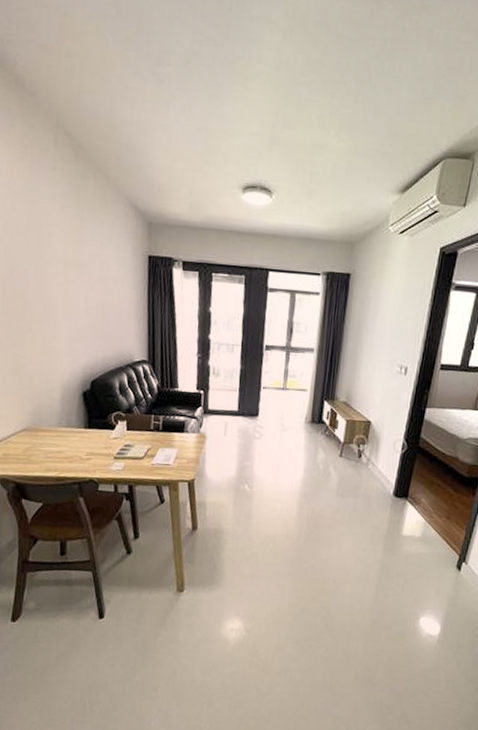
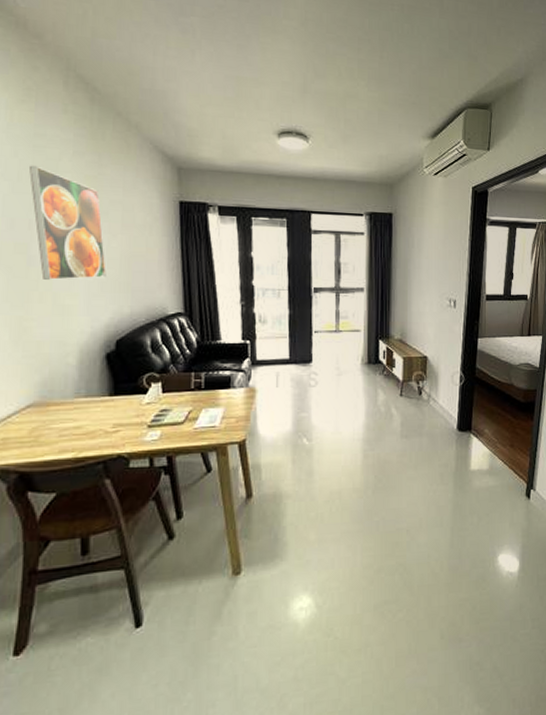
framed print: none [25,219,85,325] -> present [29,165,106,280]

